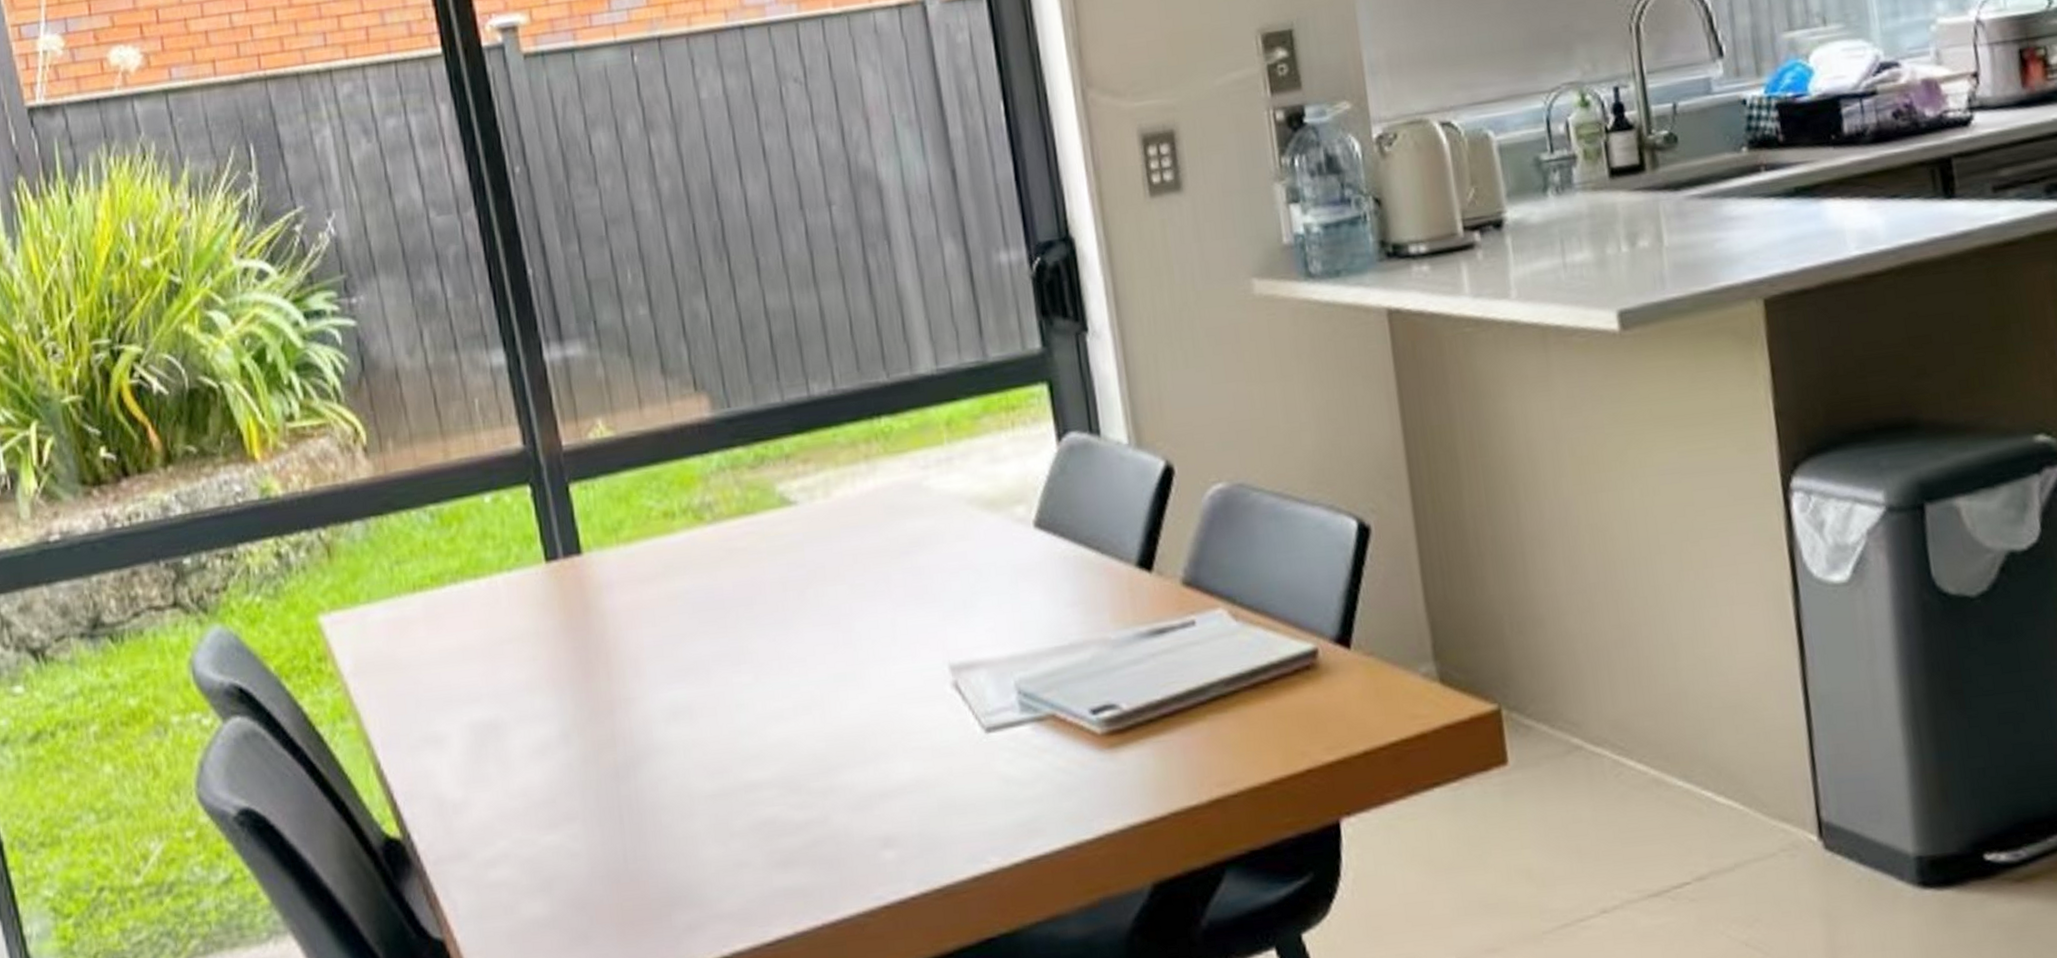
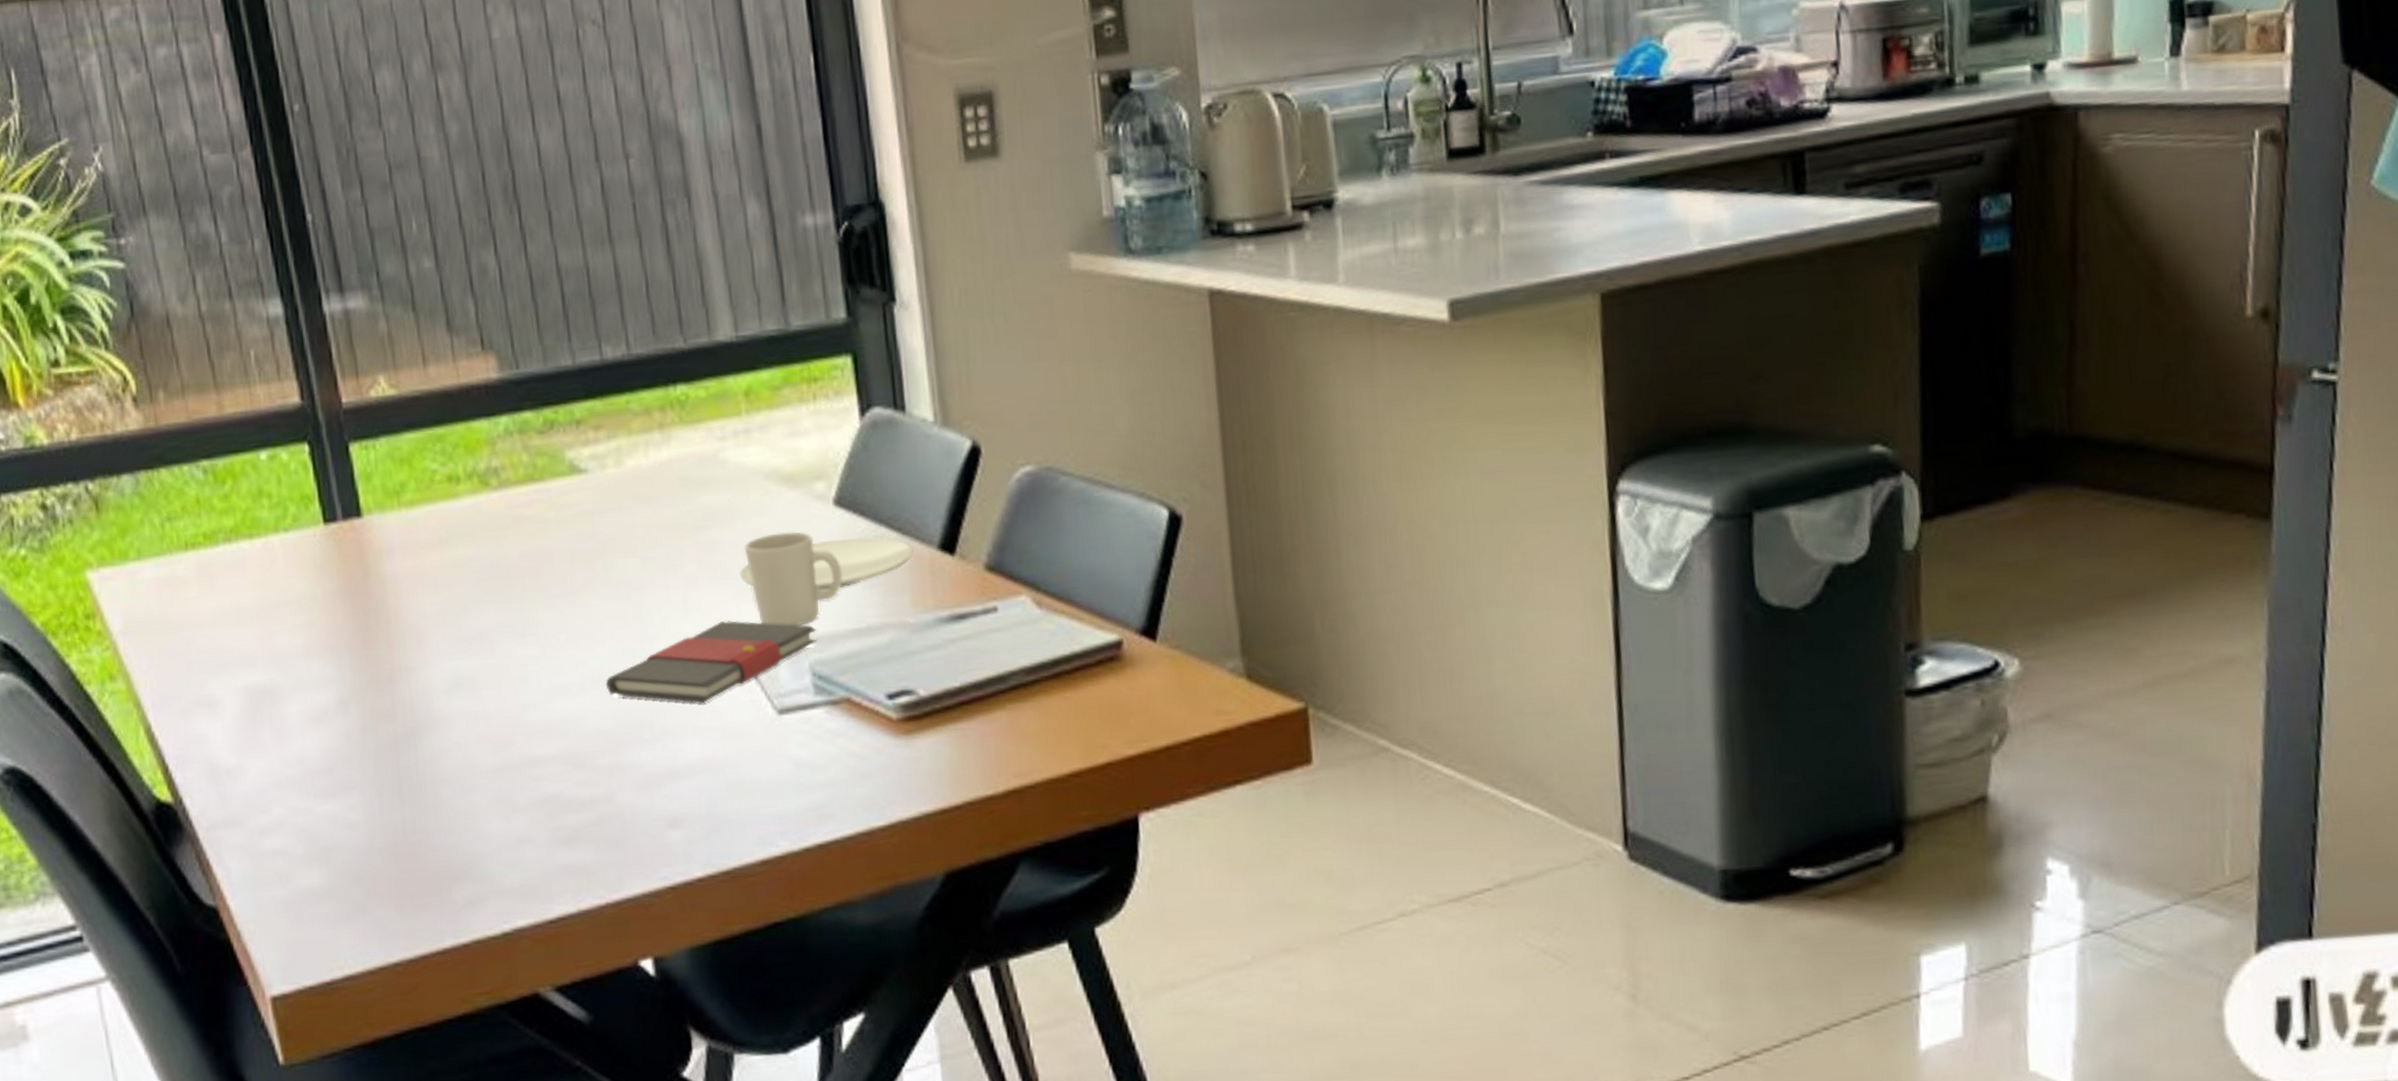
book: none [818,642,1022,724] -> present [605,620,818,703]
plate: none [945,557,1112,610] -> present [740,537,913,589]
mug: none [949,553,1045,646] -> present [744,531,843,626]

